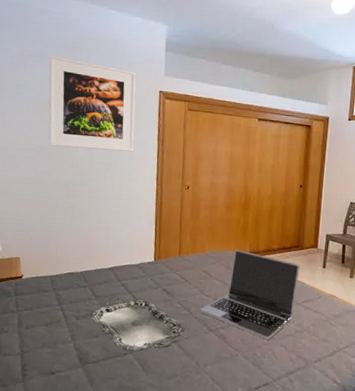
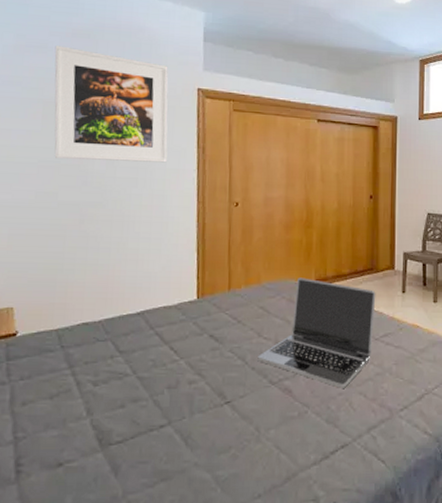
serving tray: present [91,297,185,351] -> none [113,350,240,422]

